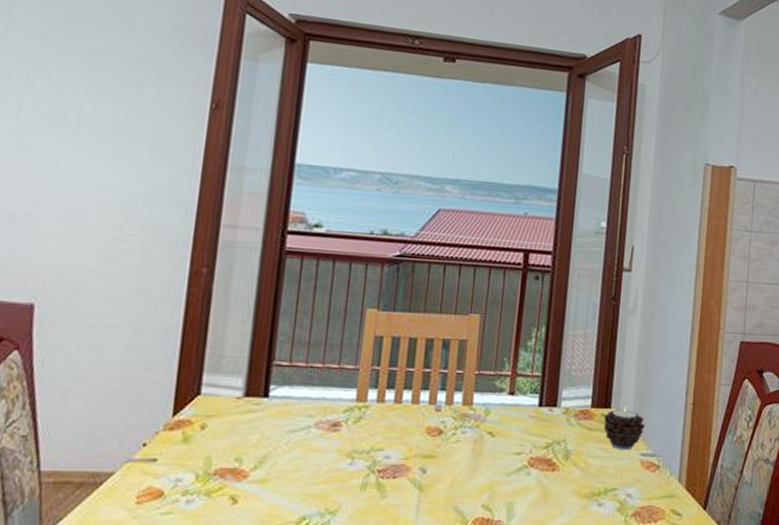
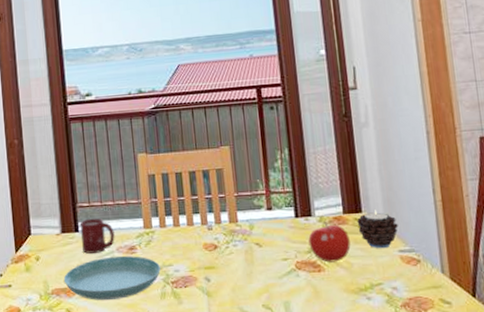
saucer: none [234,432,367,487] -> present [63,255,161,300]
cup: none [269,381,317,427] -> present [79,218,115,254]
fruit: none [547,413,593,461] -> present [308,221,351,263]

